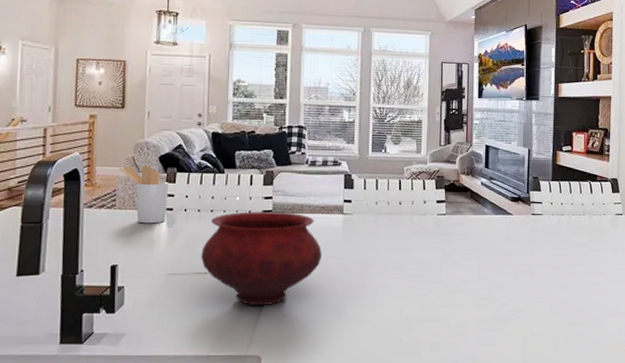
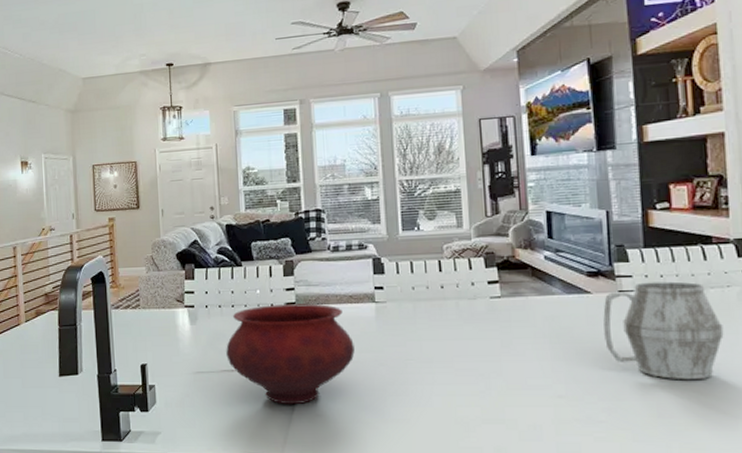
utensil holder: present [118,165,169,224] -> none [139,263,189,322]
mug: none [519,208,599,287] -> present [603,281,724,380]

